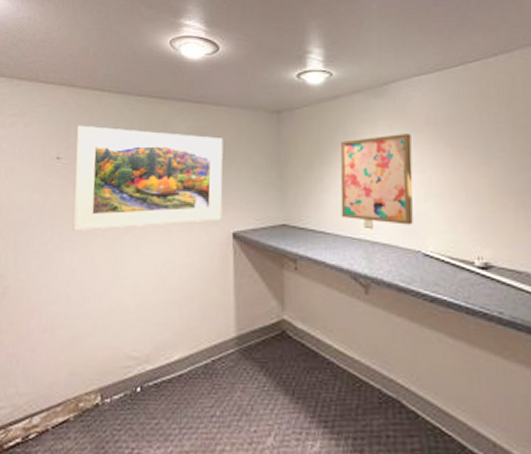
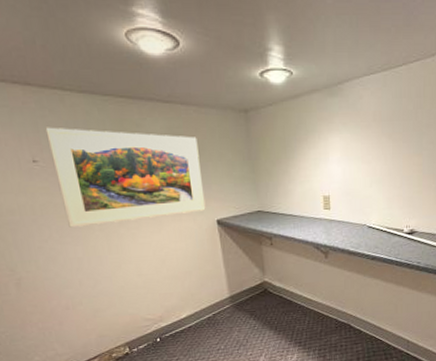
wall art: present [340,134,413,225] -> none [302,130,361,206]

